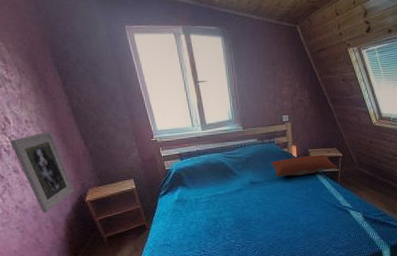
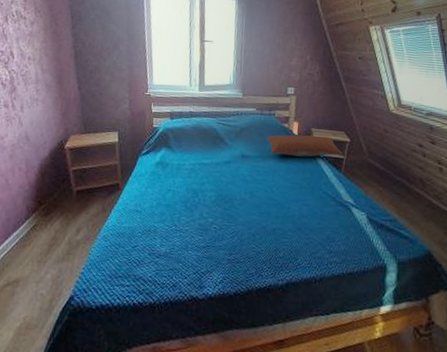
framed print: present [10,132,74,213] -> none [8,71,57,153]

